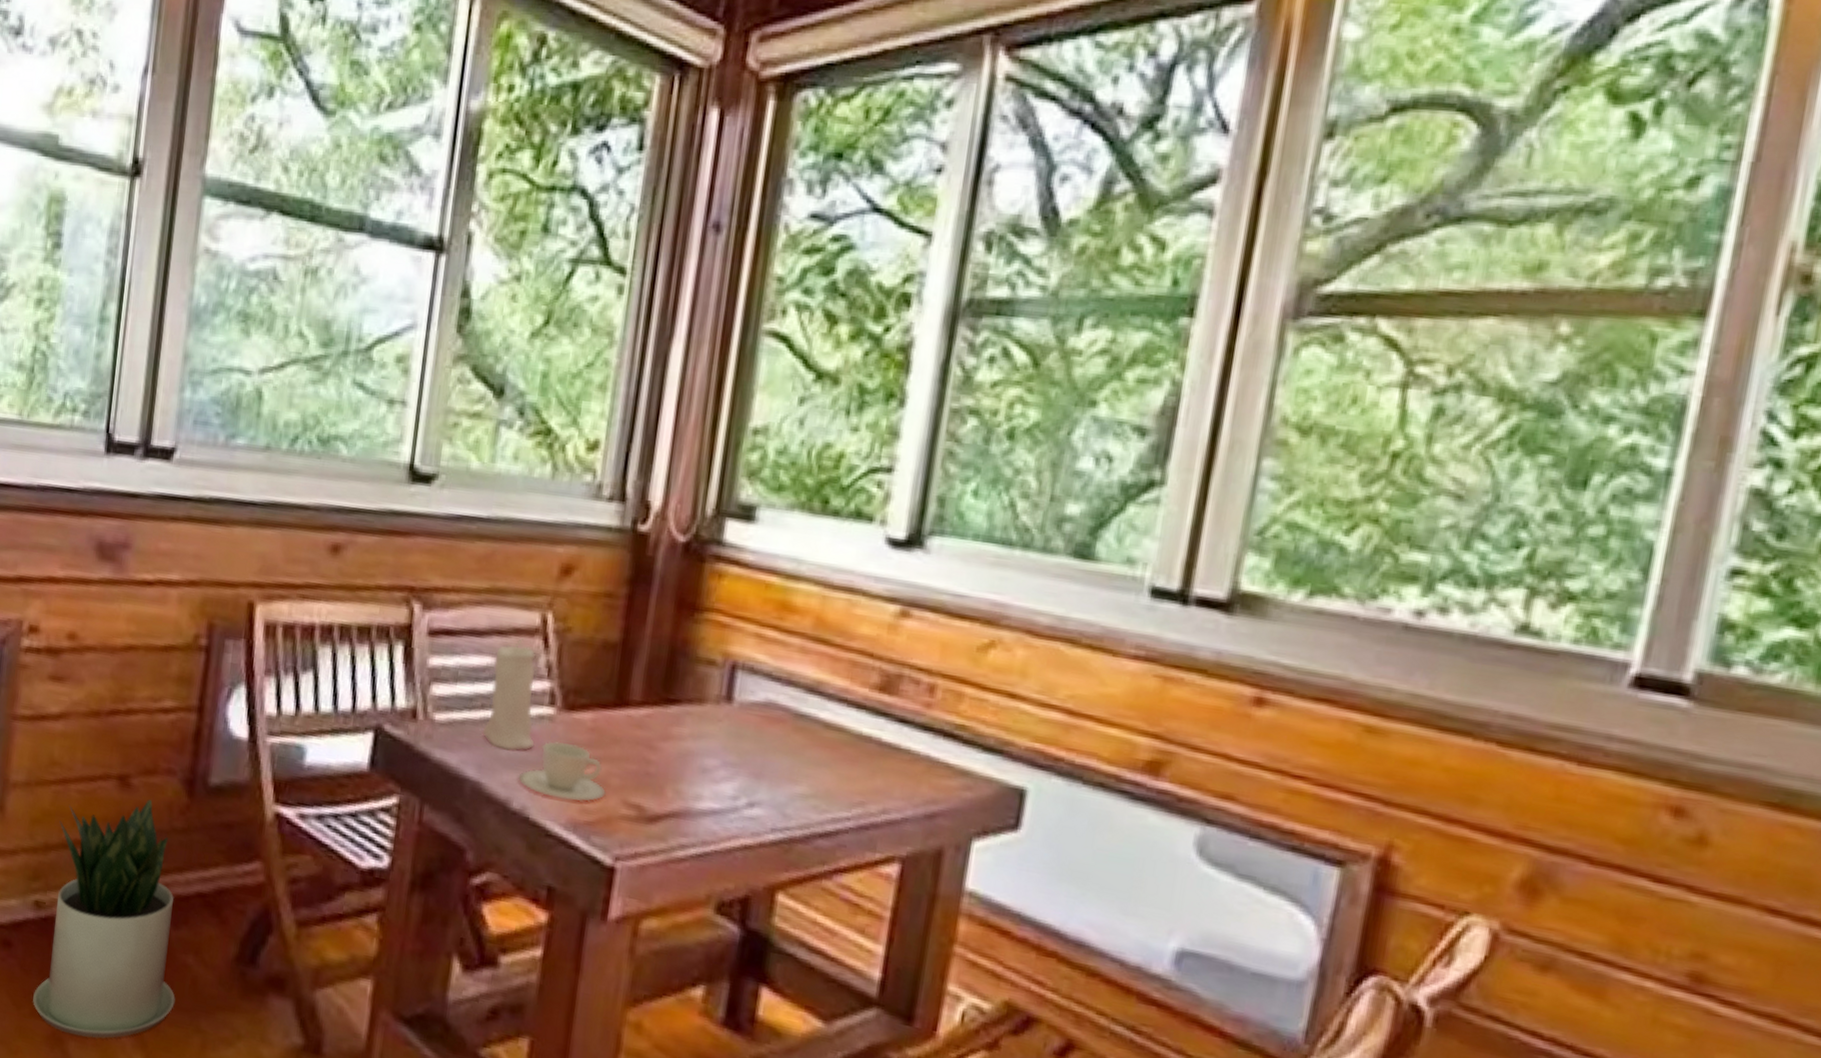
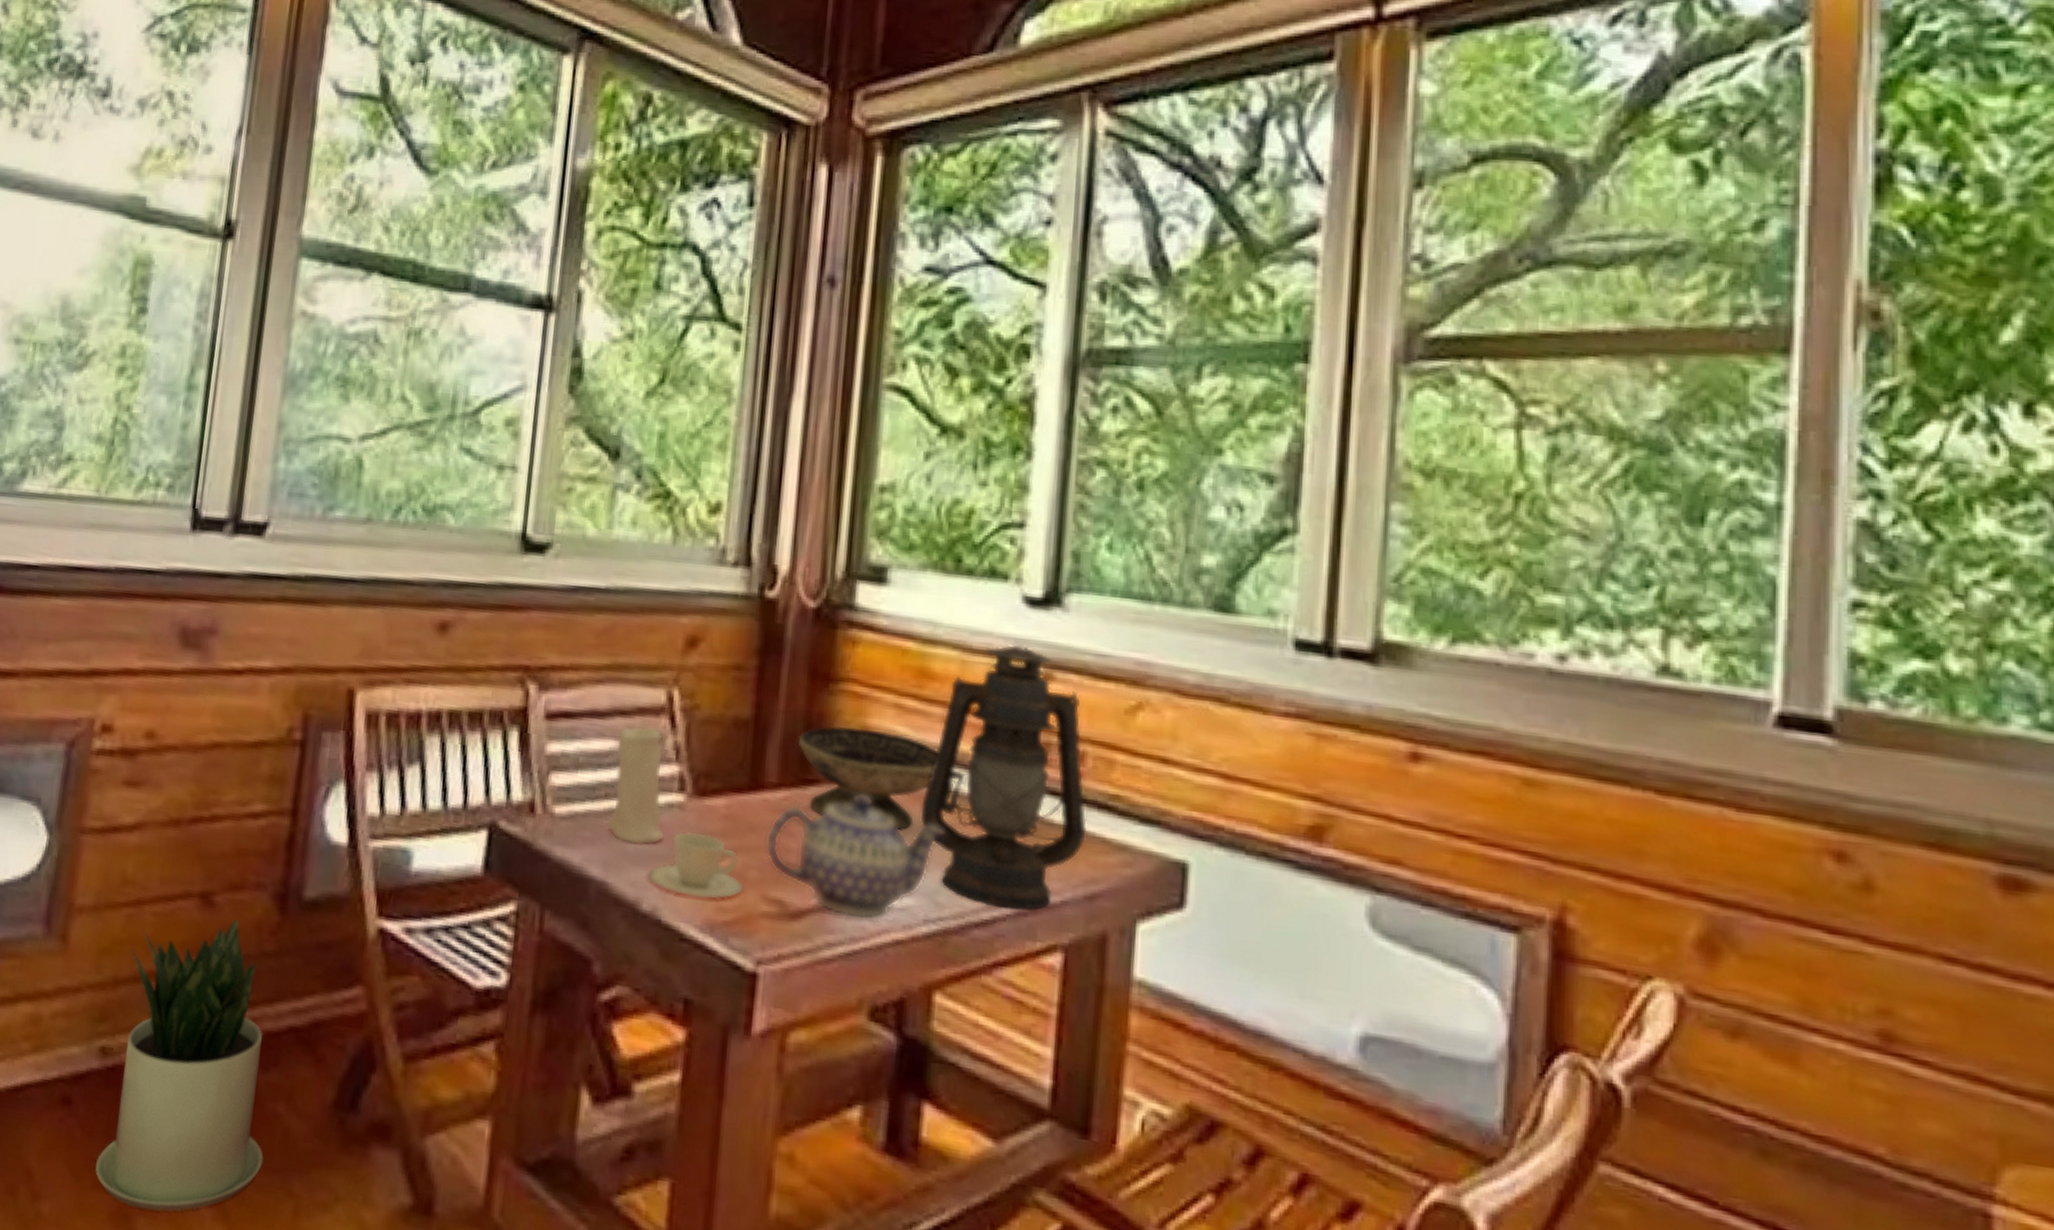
teapot: none [627,714,797,826] -> present [765,794,946,919]
decorative bowl: none [662,651,794,750] -> present [798,725,937,832]
lantern: none [773,582,935,825] -> present [920,644,1087,911]

